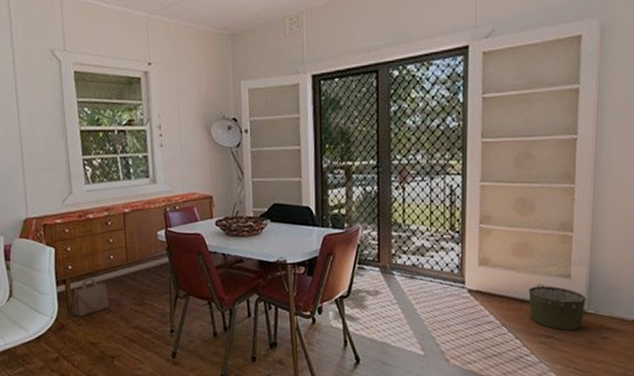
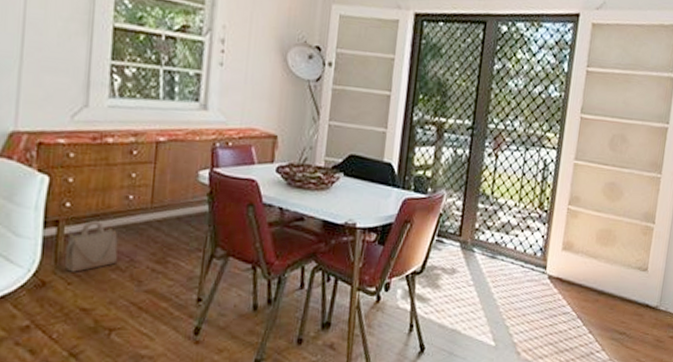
basket: present [528,284,586,330] -> none [605,275,659,327]

